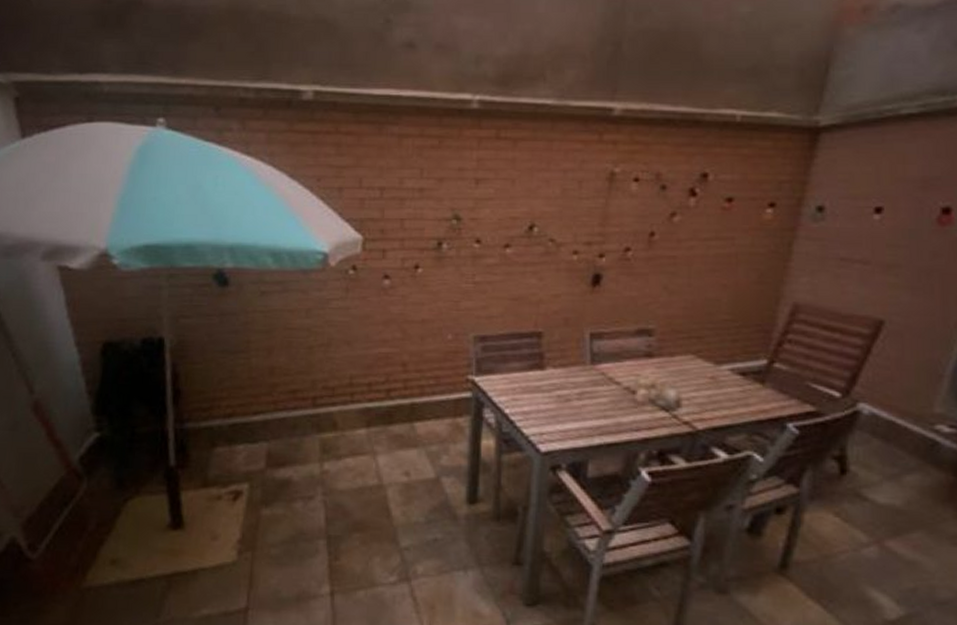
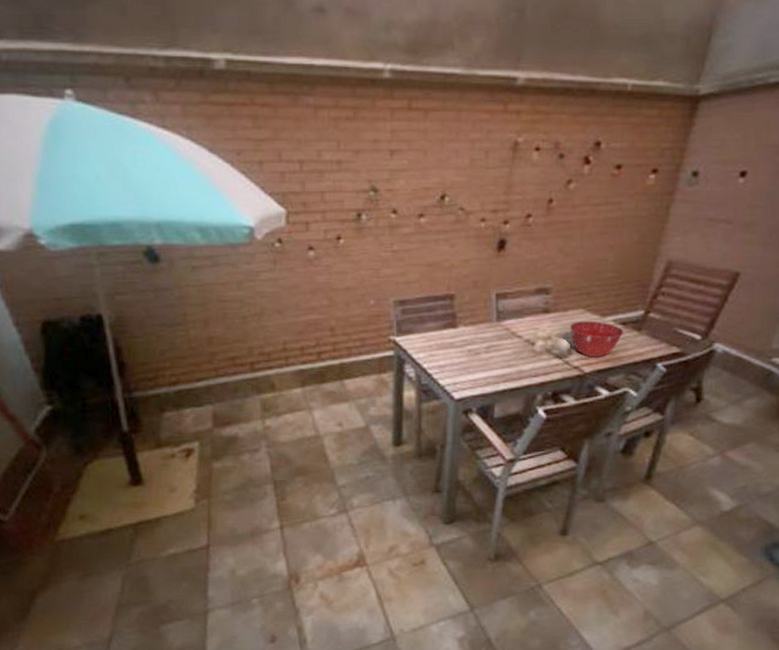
mixing bowl: none [677,368,744,413] -> present [569,320,624,358]

